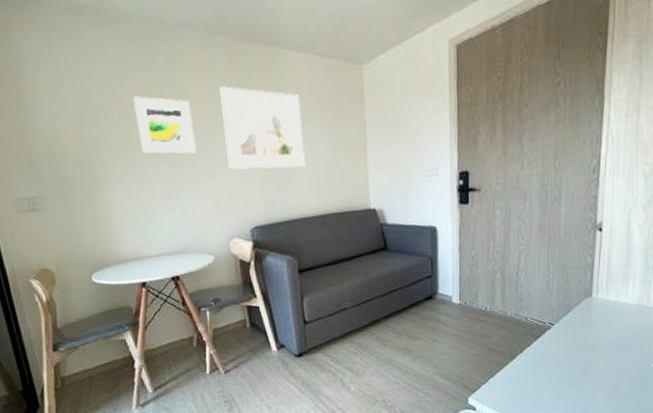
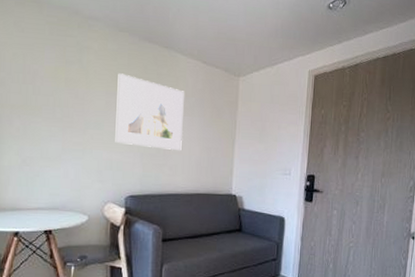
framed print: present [133,96,197,154] -> none [38,68,90,124]

